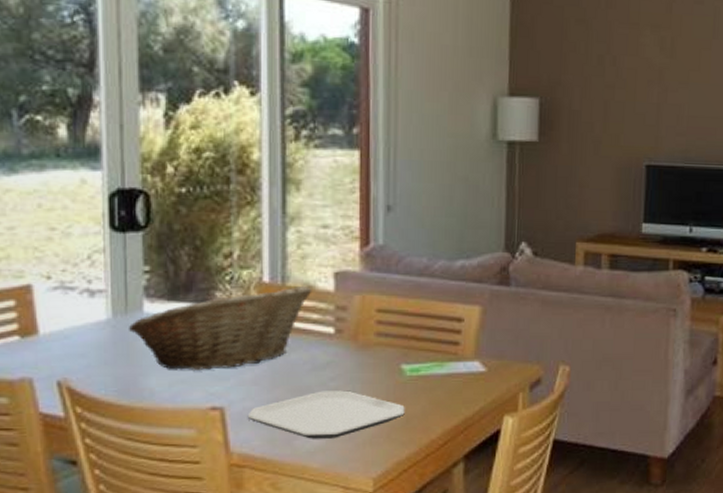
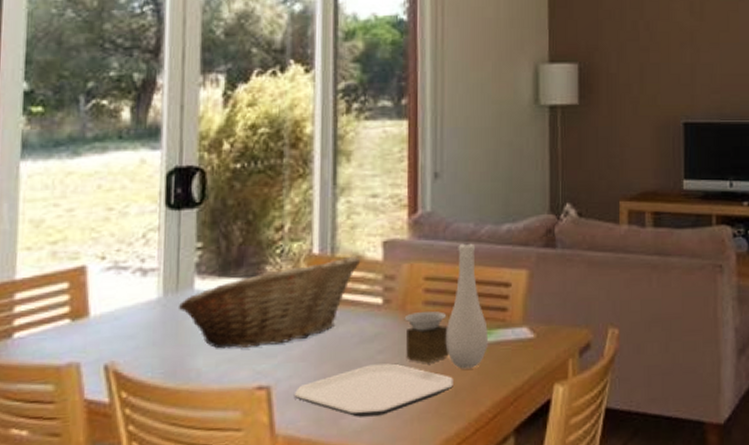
vase: none [356,278,440,399] -> present [404,243,488,369]

